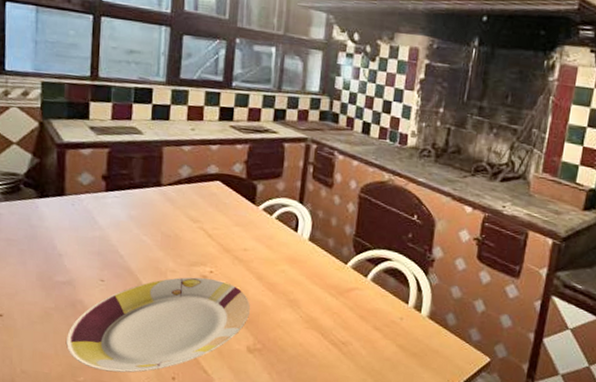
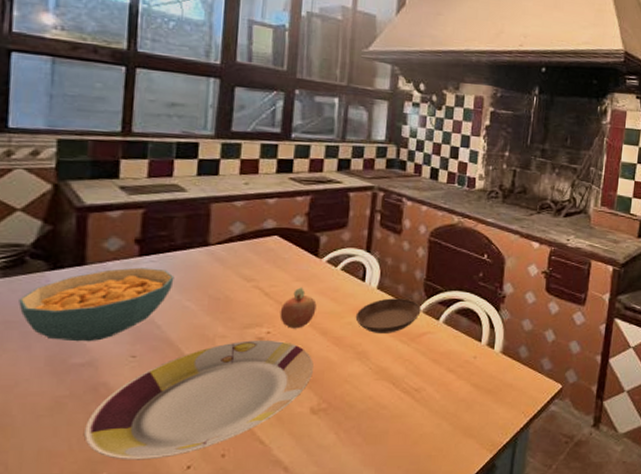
cereal bowl: none [16,201,134,264] -> present [19,267,175,342]
fruit: none [221,232,253,271] -> present [279,287,317,329]
saucer: none [288,250,350,285] -> present [355,298,421,333]

